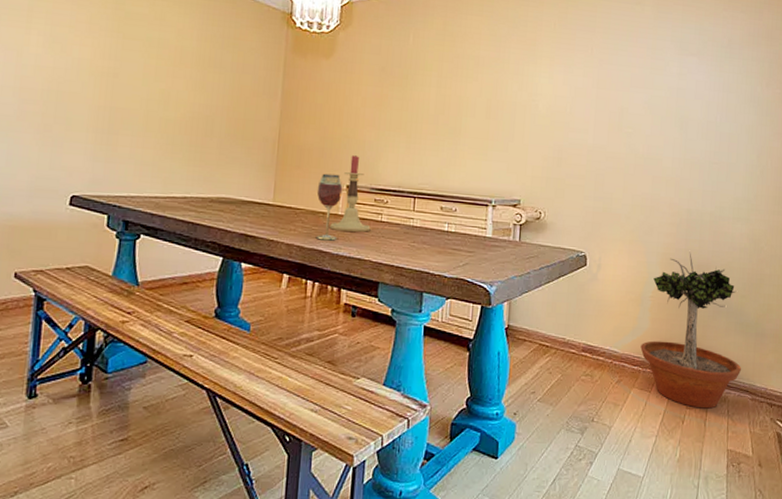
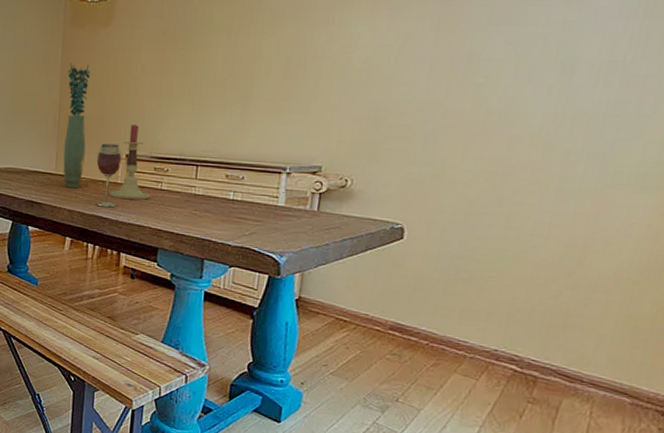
vase: none [281,90,312,221] -> present [63,63,91,189]
potted tree: present [640,251,742,409] -> none [469,226,627,407]

